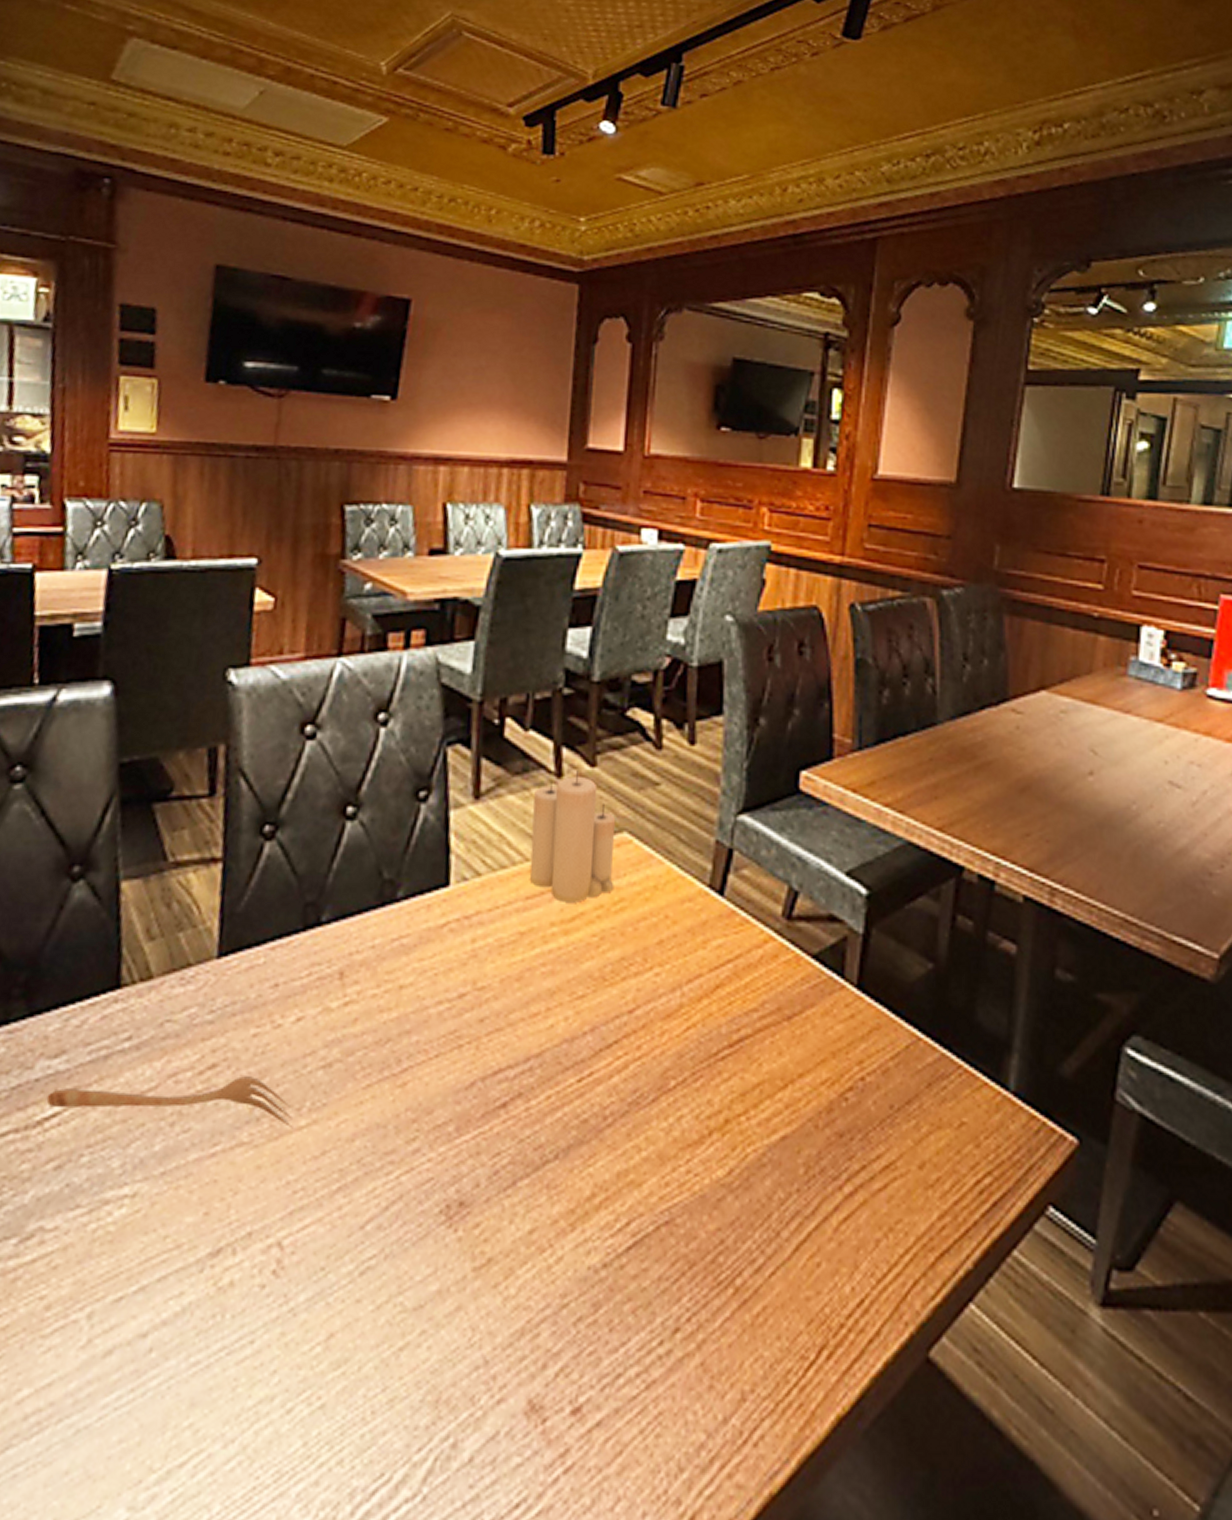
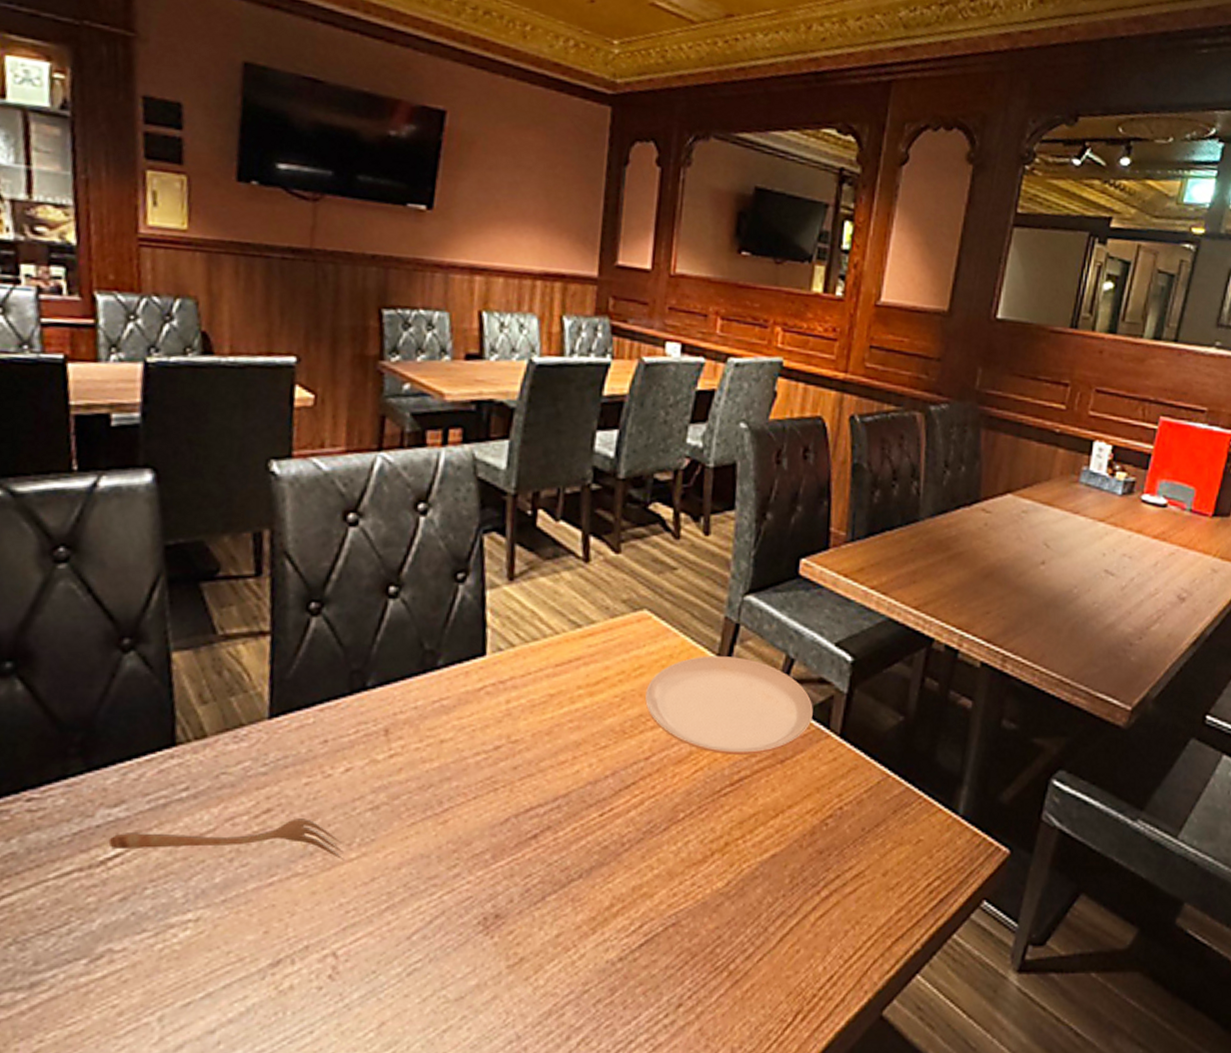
candle: present [529,771,615,903] -> none [559,556,636,669]
plate: none [627,887,823,1010] -> present [645,656,813,756]

